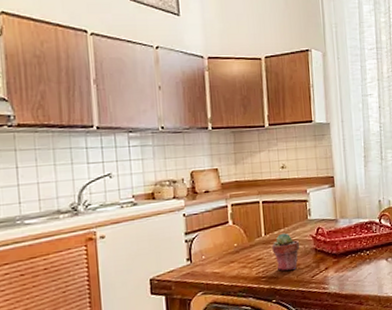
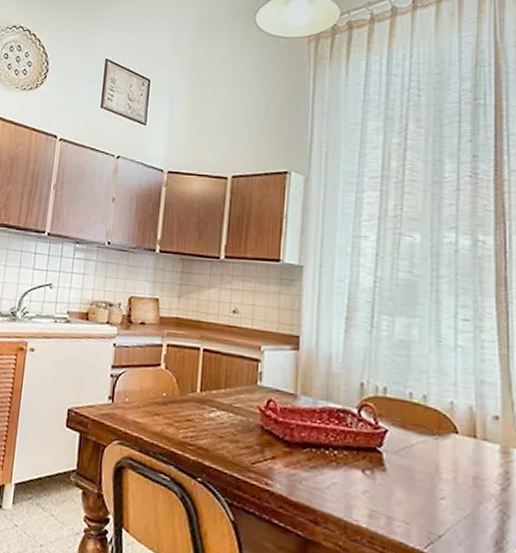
potted succulent: present [272,233,300,271] -> none [206,394,243,446]

